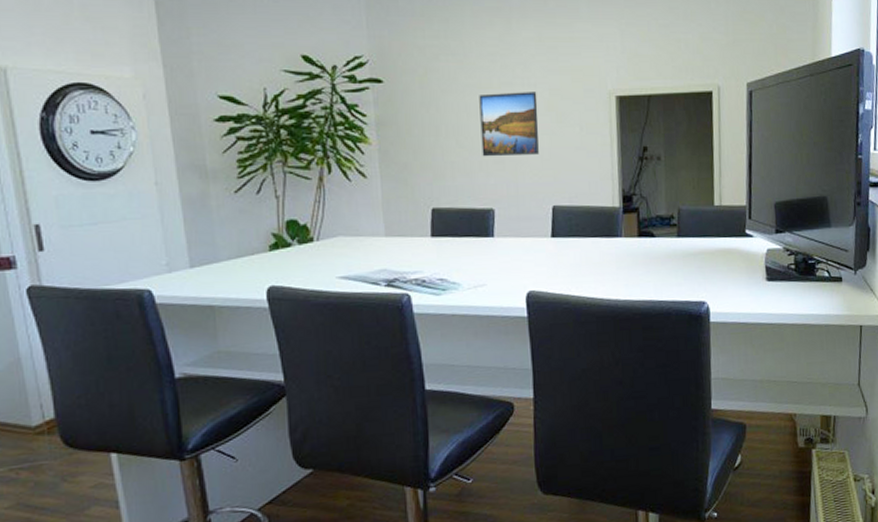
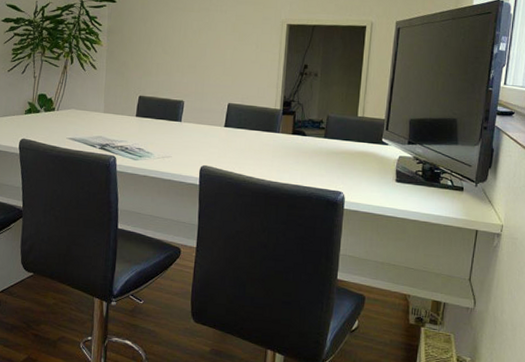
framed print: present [479,92,539,157] -> none [180,15,227,64]

